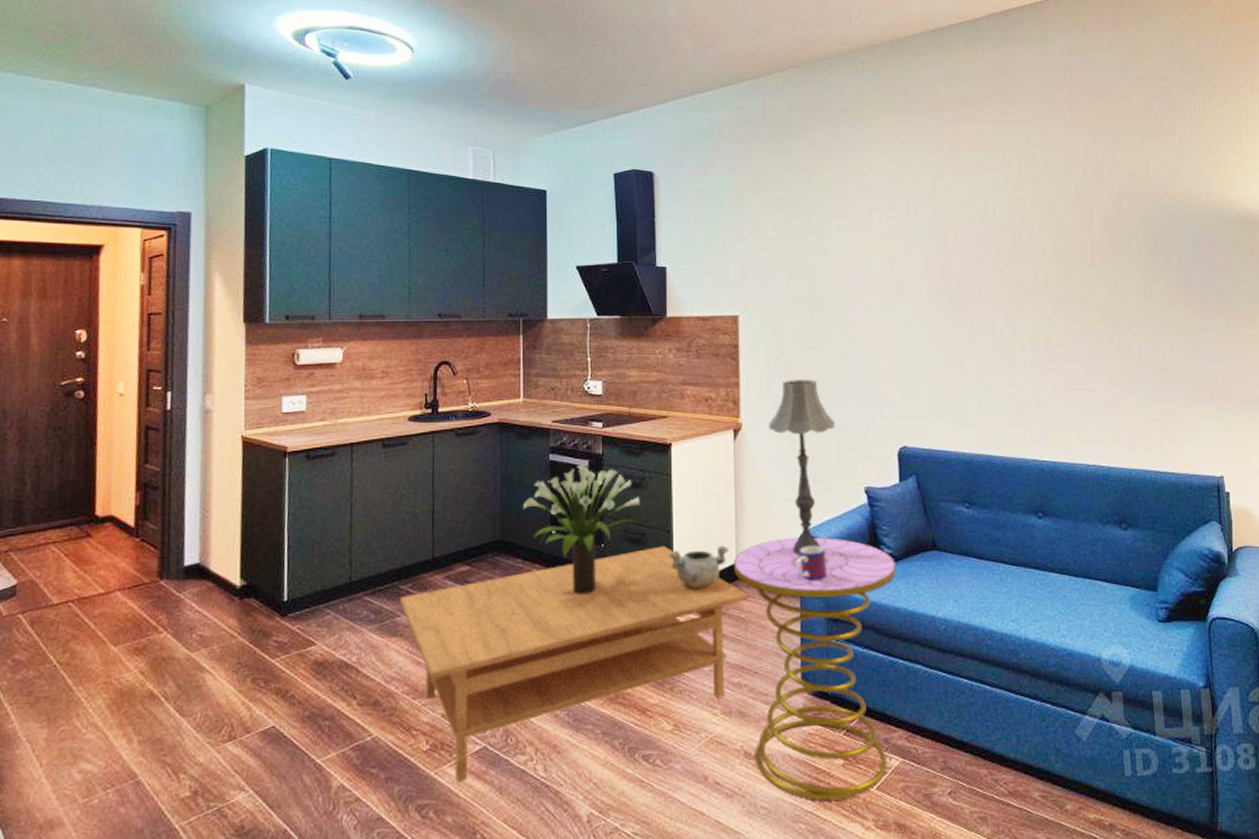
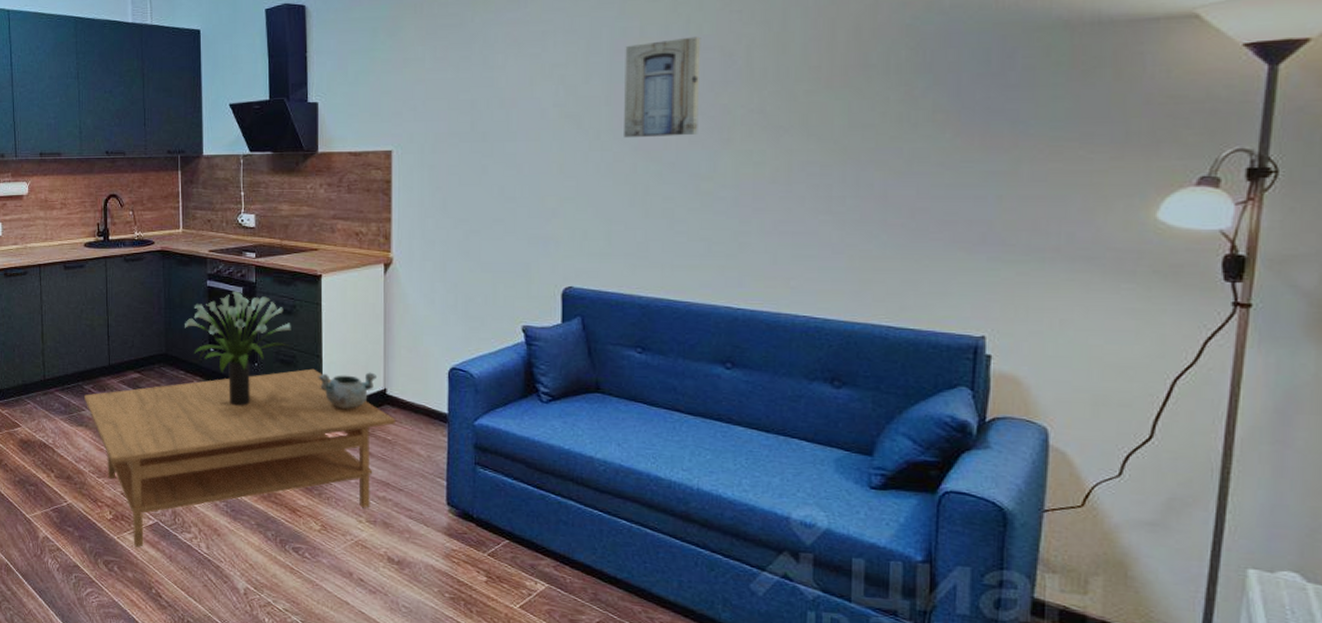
side table: present [734,536,896,801] -> none [382,369,552,612]
table lamp: present [768,379,835,556] -> none [420,216,492,387]
mug: present [796,545,828,581] -> none [445,378,478,412]
wall art: none [937,218,999,306] -> present [624,36,701,138]

